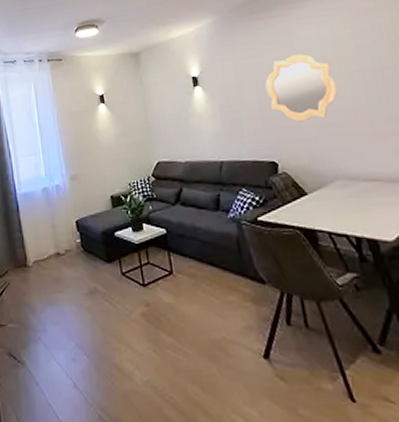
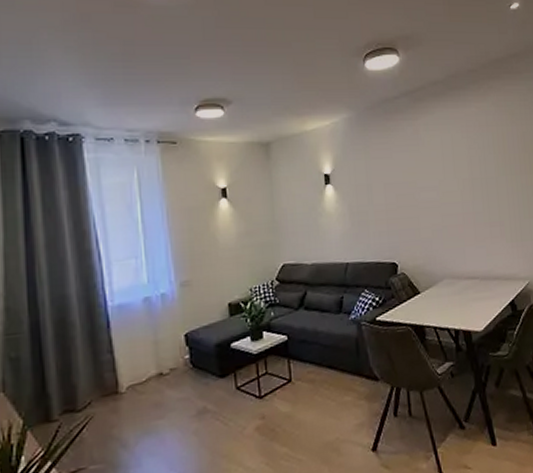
mirror: present [265,53,338,122] -> none [392,159,452,225]

